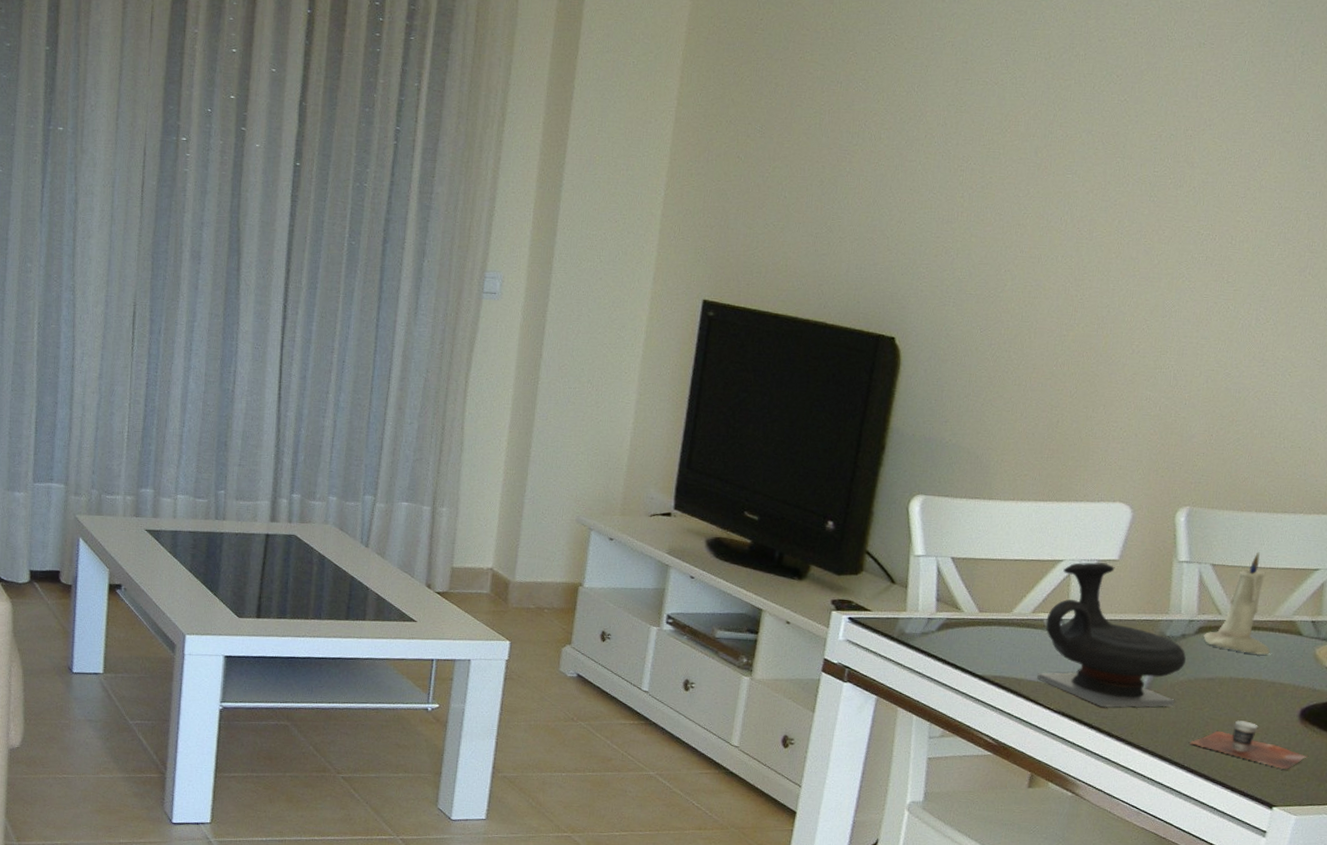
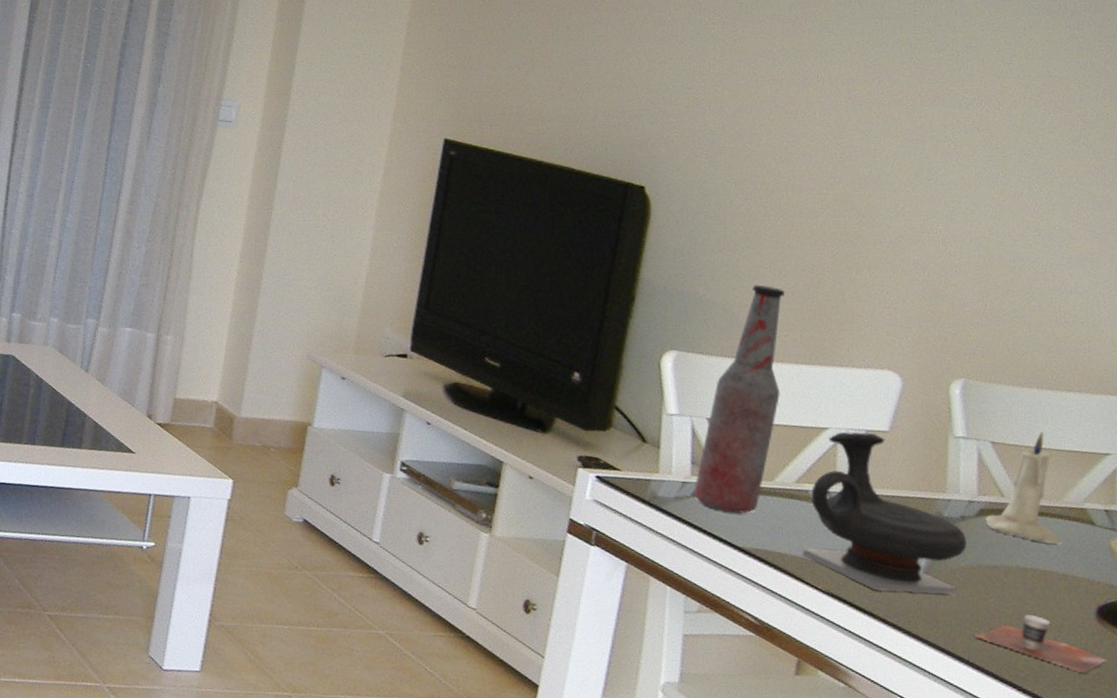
bottle: none [938,427,1026,645] -> present [694,285,785,514]

